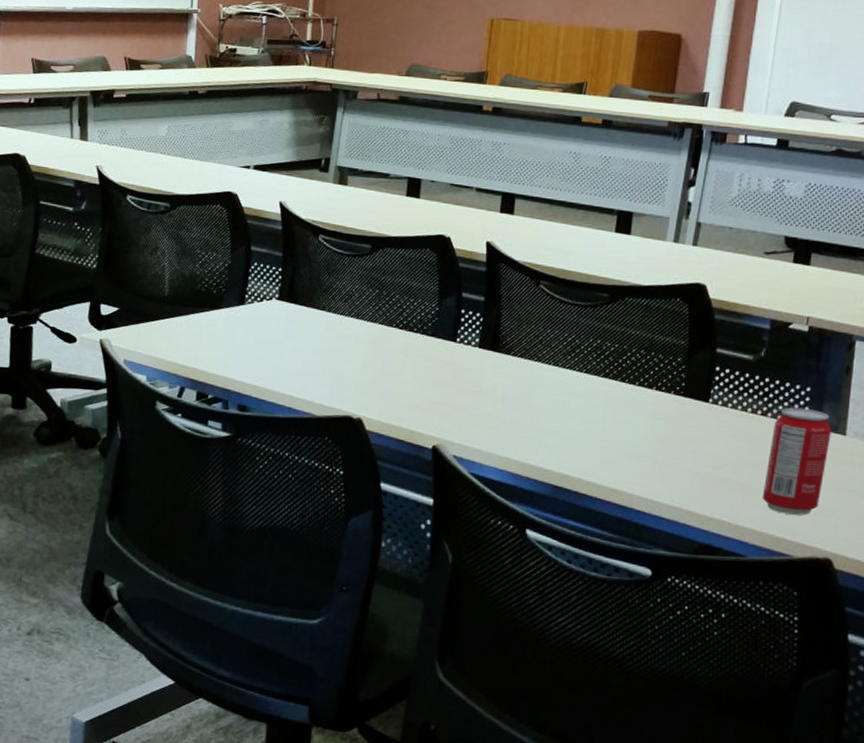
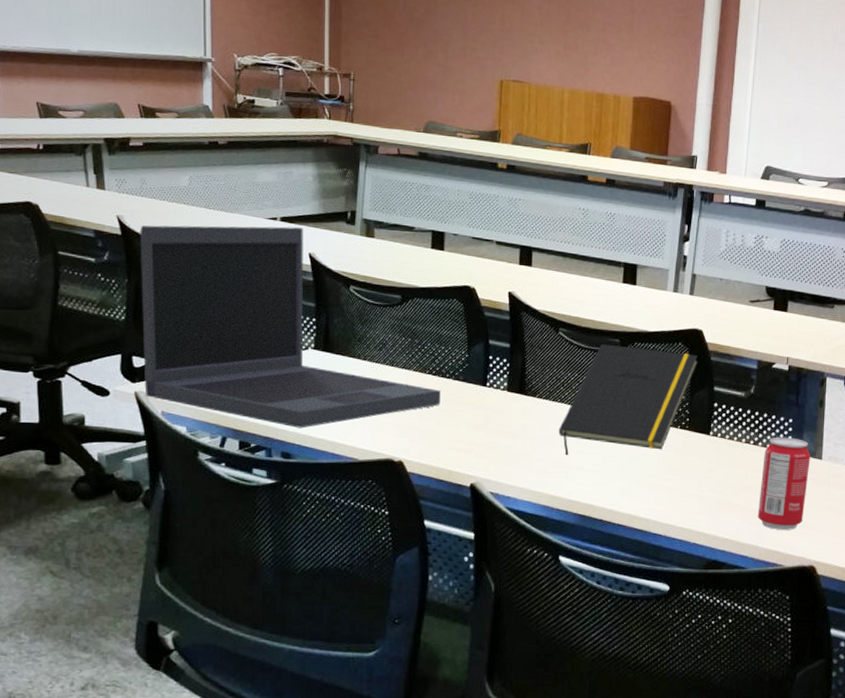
laptop: none [110,175,407,381] -> present [140,225,441,428]
notepad: none [533,298,699,420] -> present [558,343,698,456]

